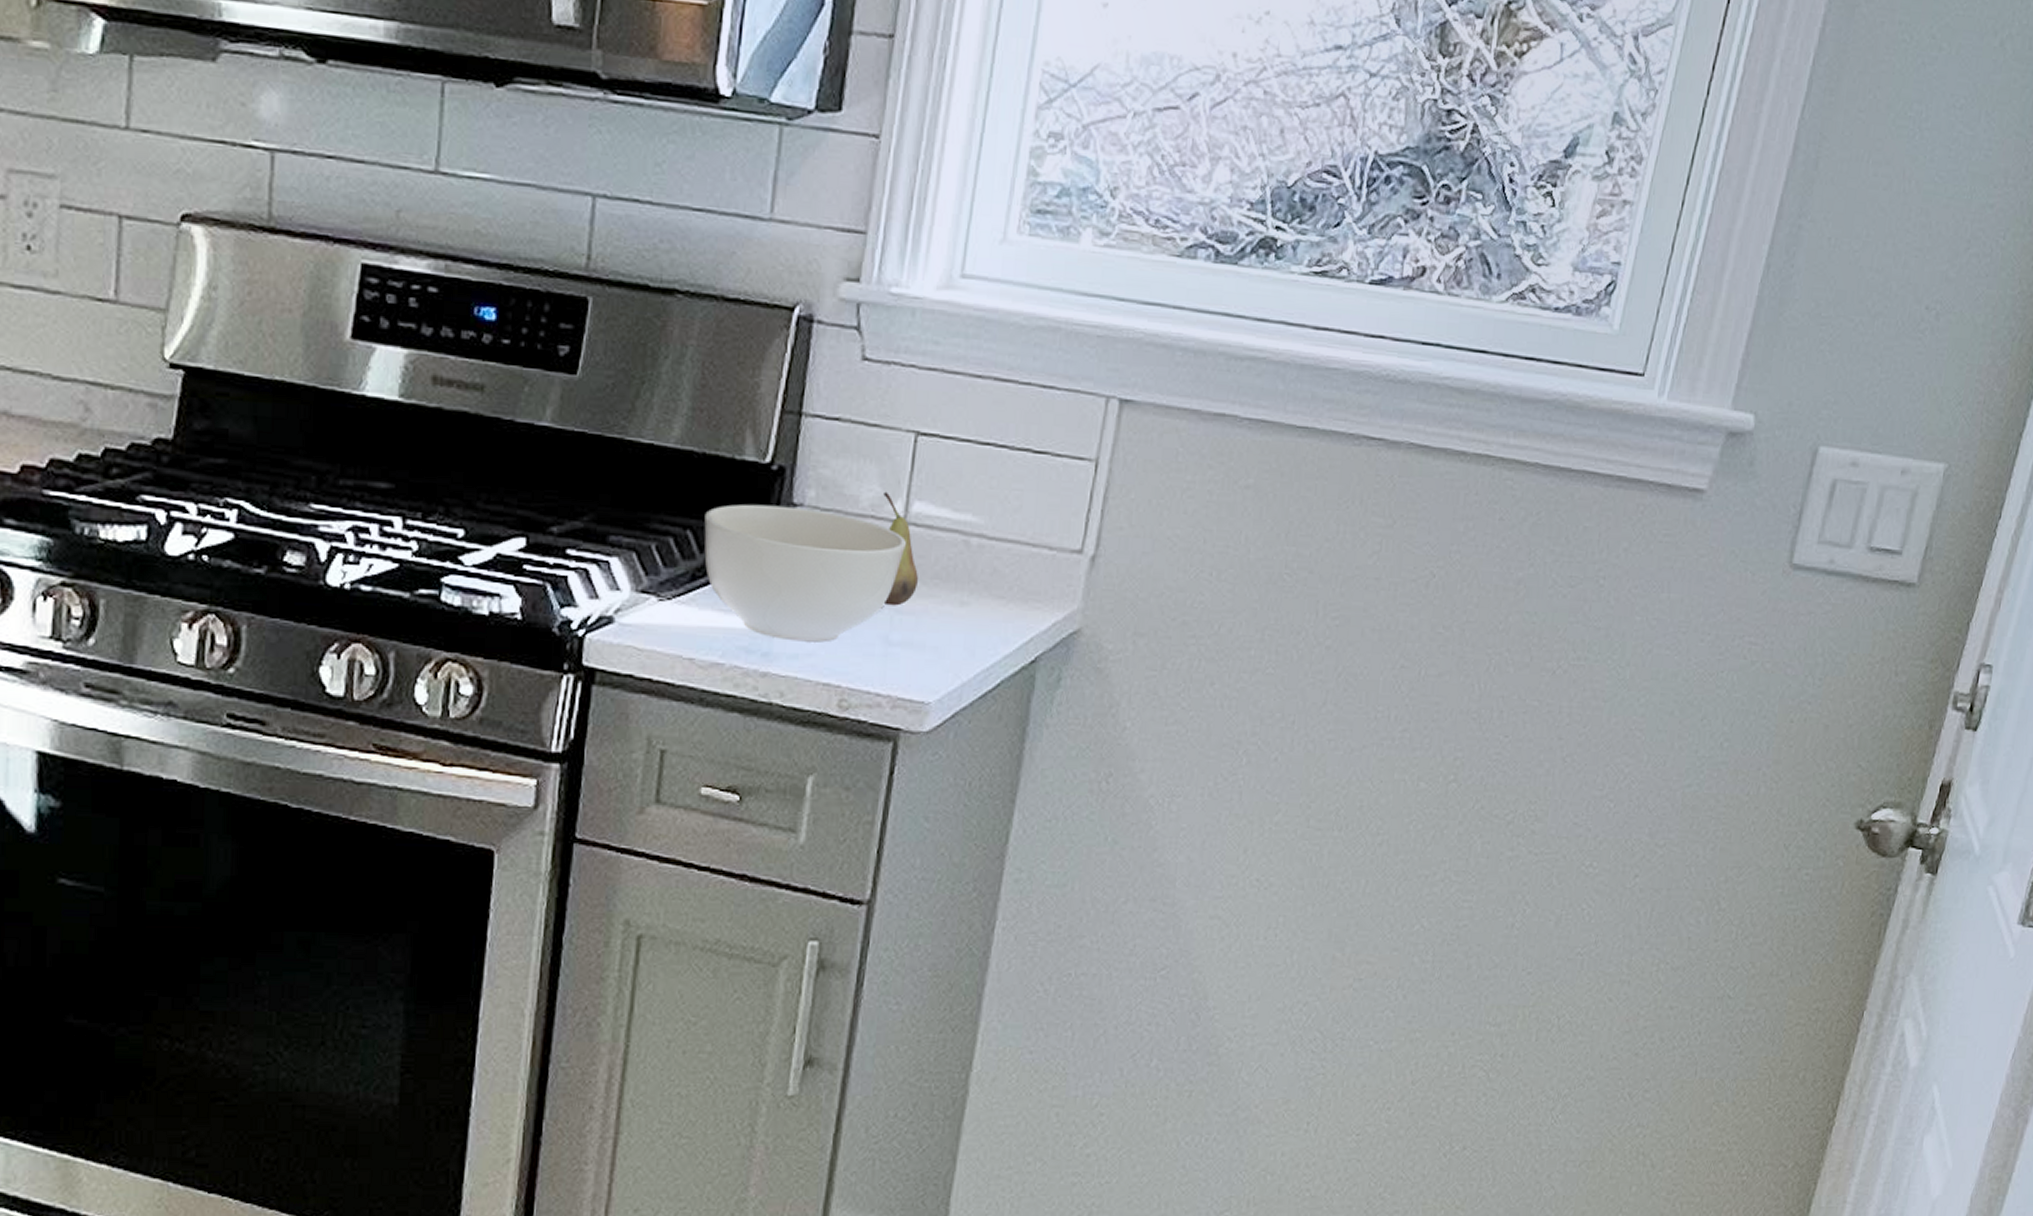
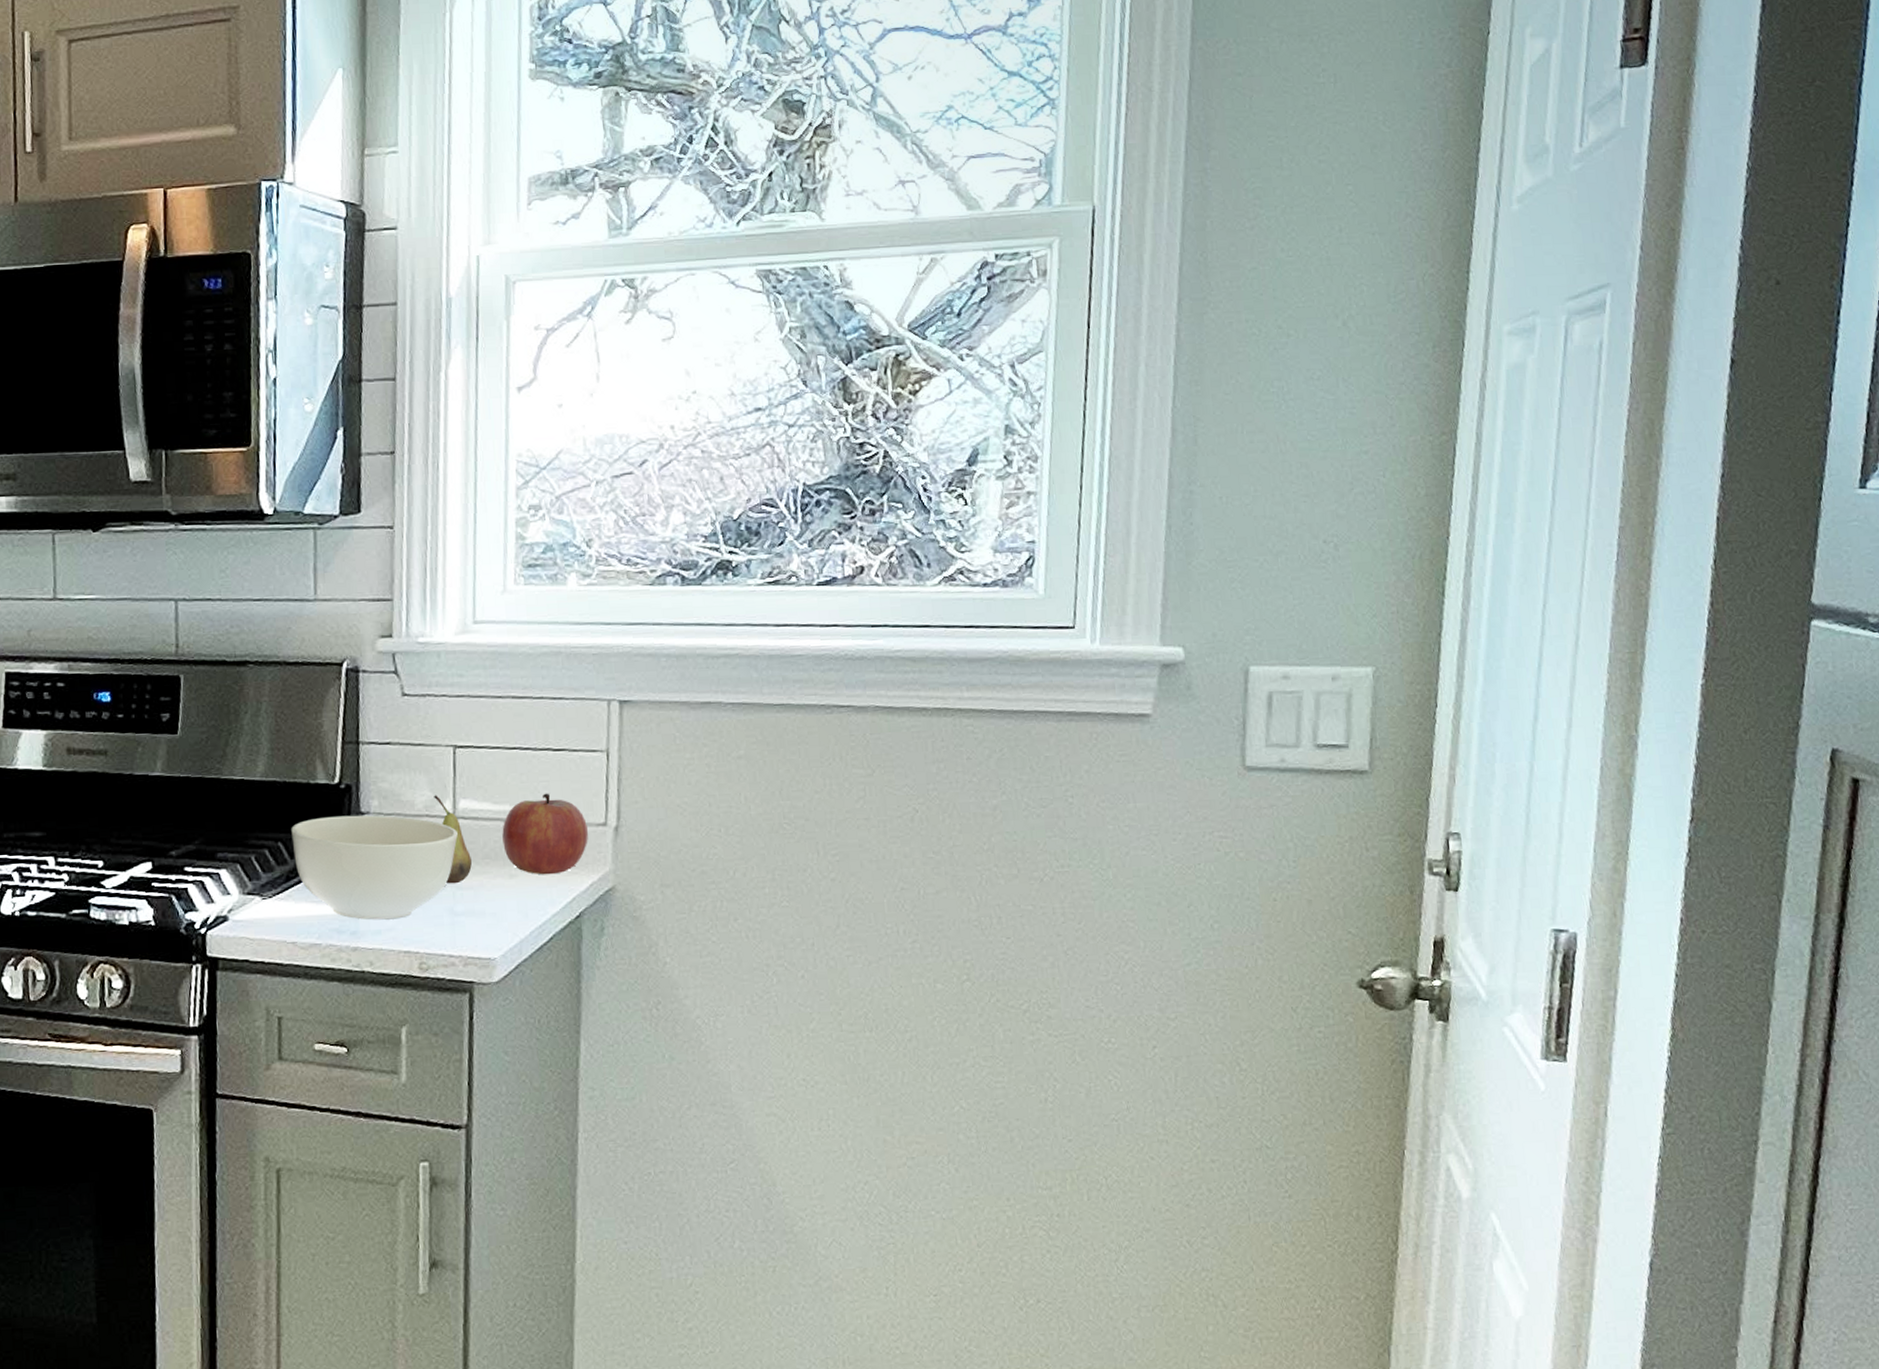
fruit: none [958,504,1060,607] -> present [502,793,588,875]

